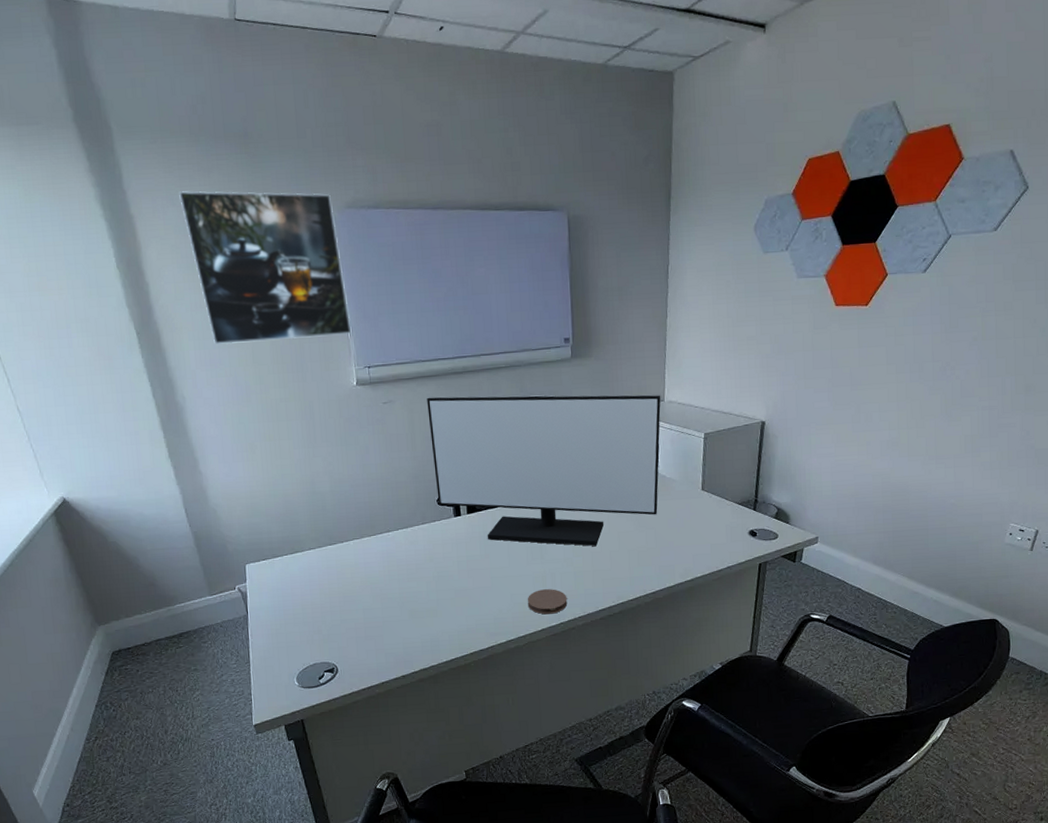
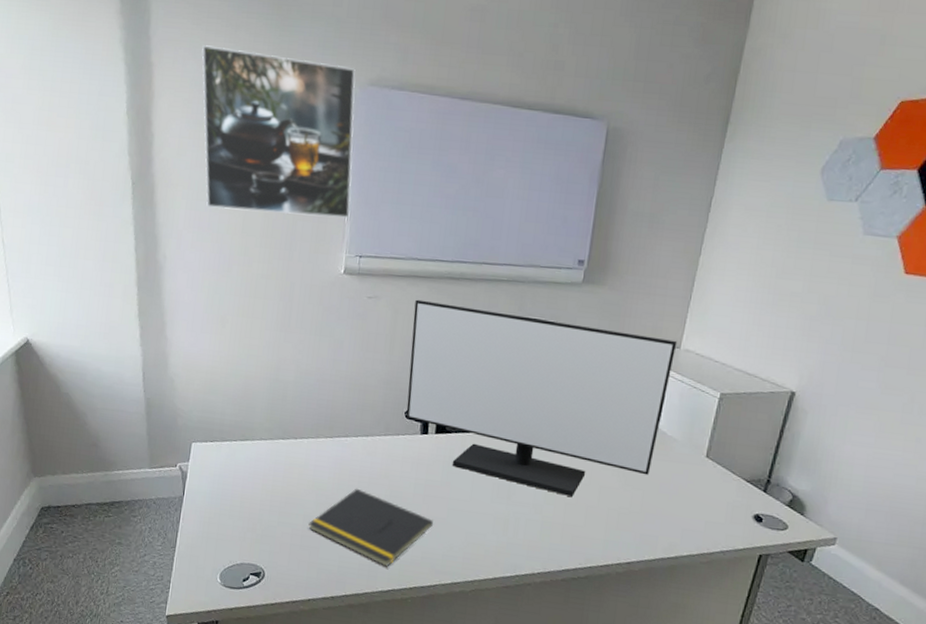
notepad: none [369,575,481,640] -> present [308,488,434,567]
coaster: present [527,589,568,615] -> none [482,533,529,564]

